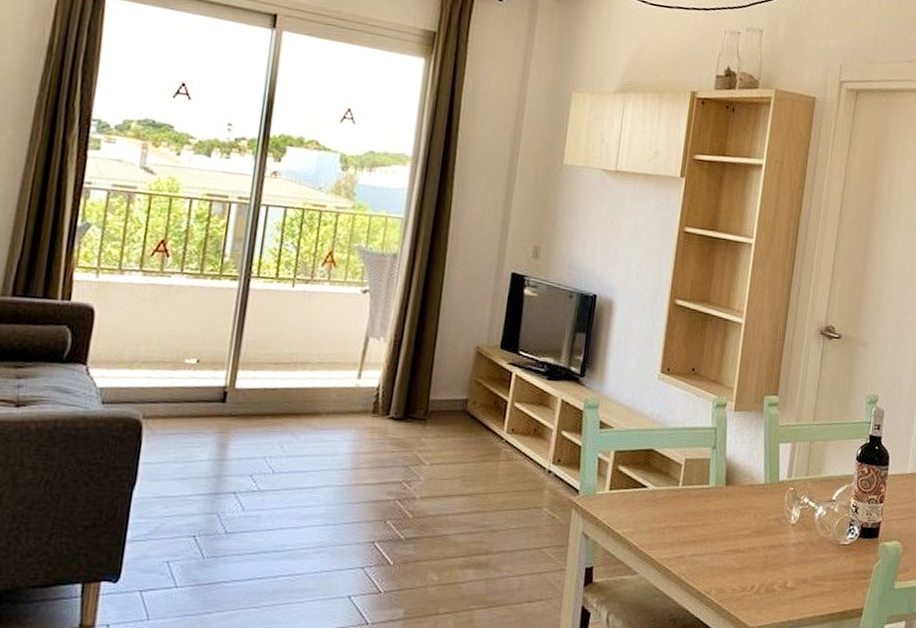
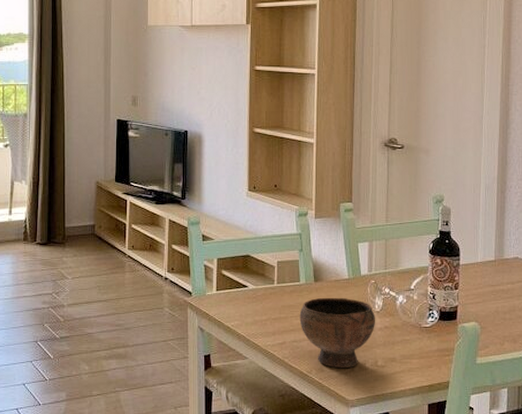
bowl: none [703,504,790,590] -> present [299,297,376,369]

